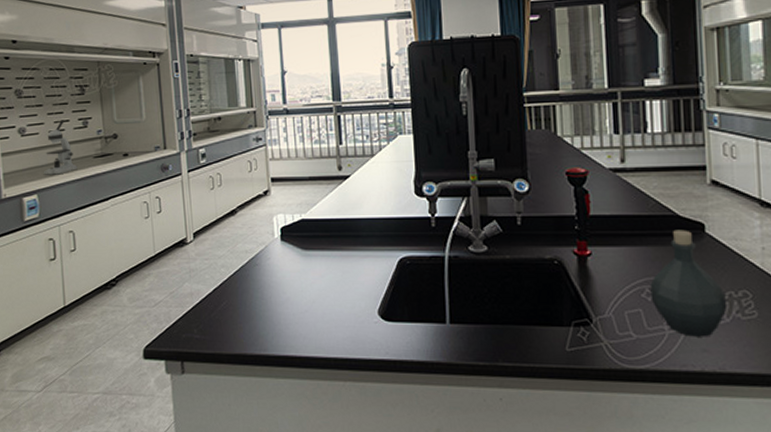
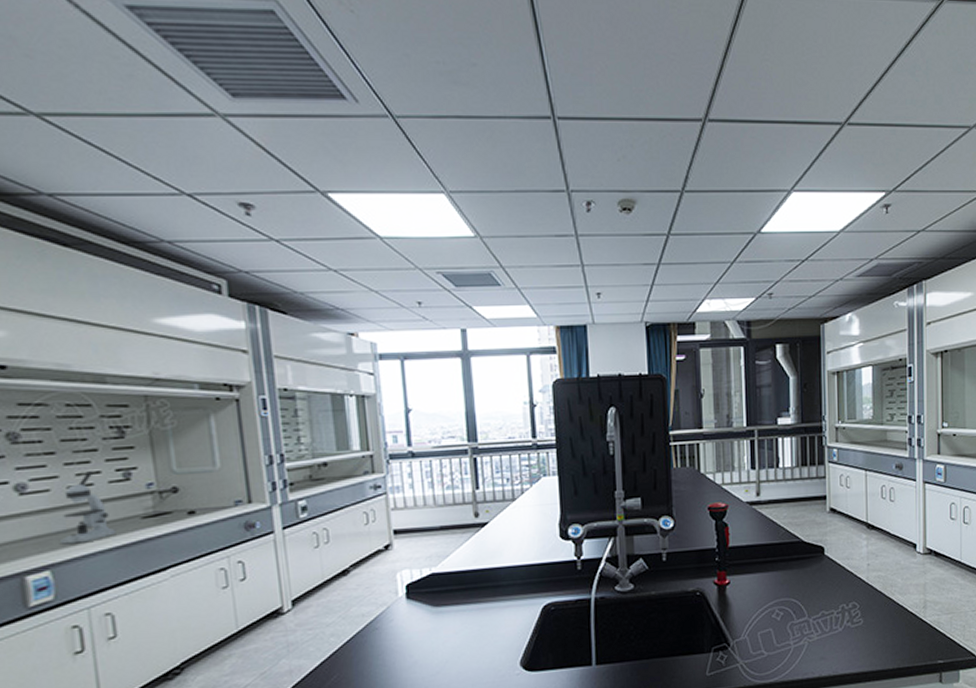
flask: present [650,229,728,337] -> none [779,553,841,648]

